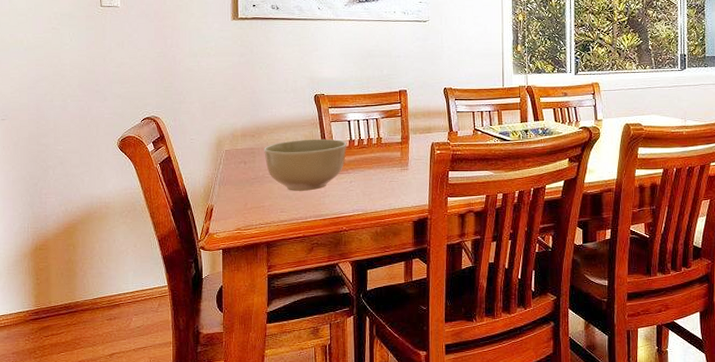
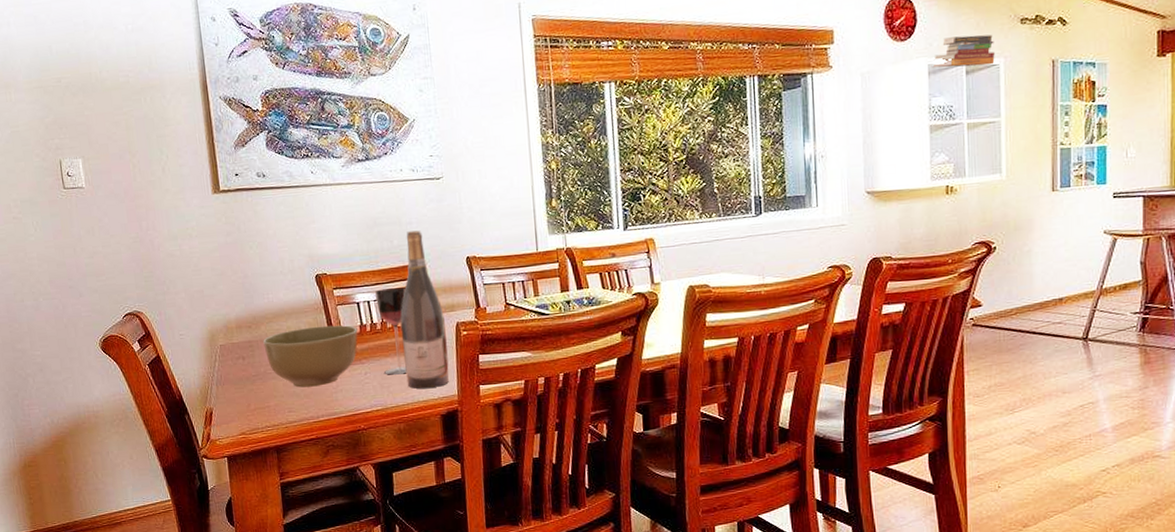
wineglass: none [365,110,391,185] -> present [375,287,407,375]
wine bottle: none [384,63,423,198] -> present [400,230,449,389]

